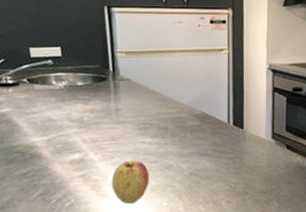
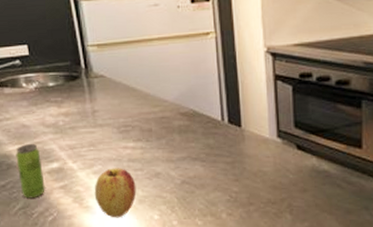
beverage can: none [39,136,65,186] -> present [16,144,45,199]

